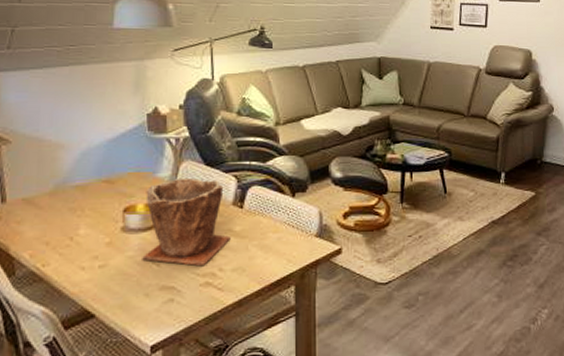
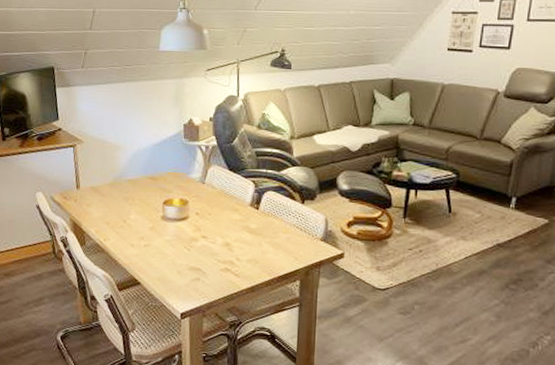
plant pot: present [142,177,231,266] -> none [176,180,247,254]

